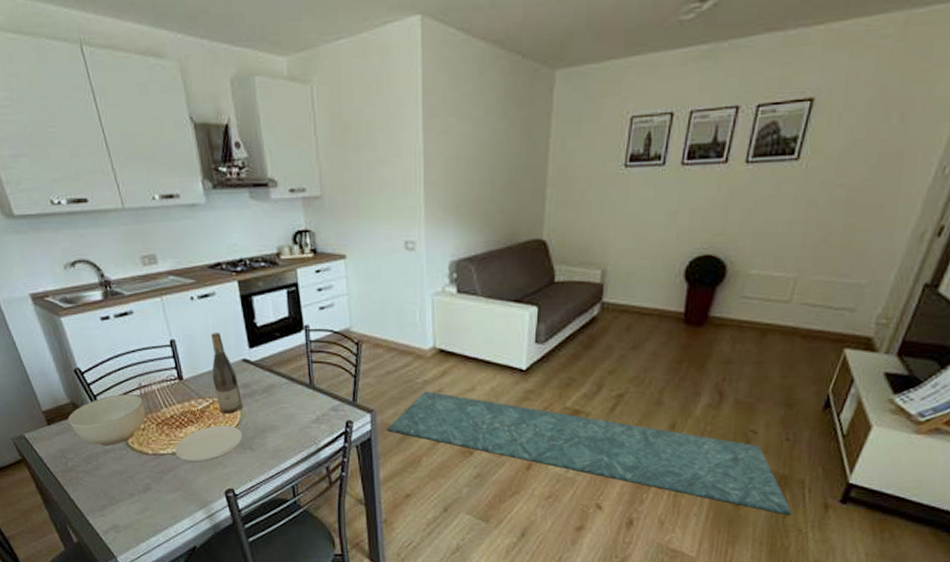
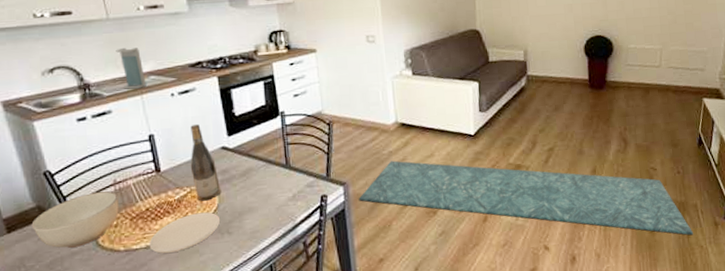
soap dispenser: none [133,242,166,289] -> present [116,47,146,89]

